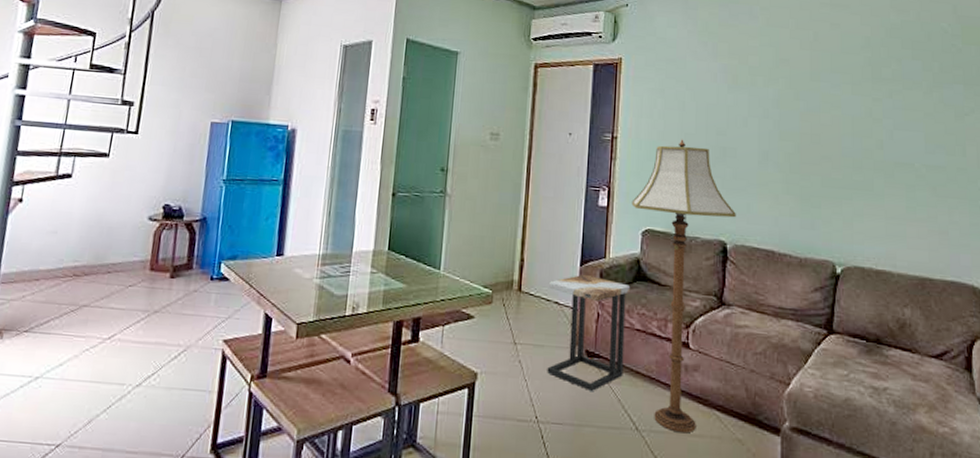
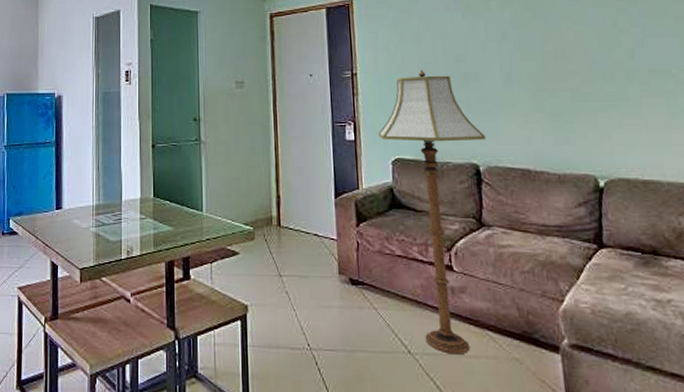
side table: present [547,274,631,392] -> none [307,206,389,319]

